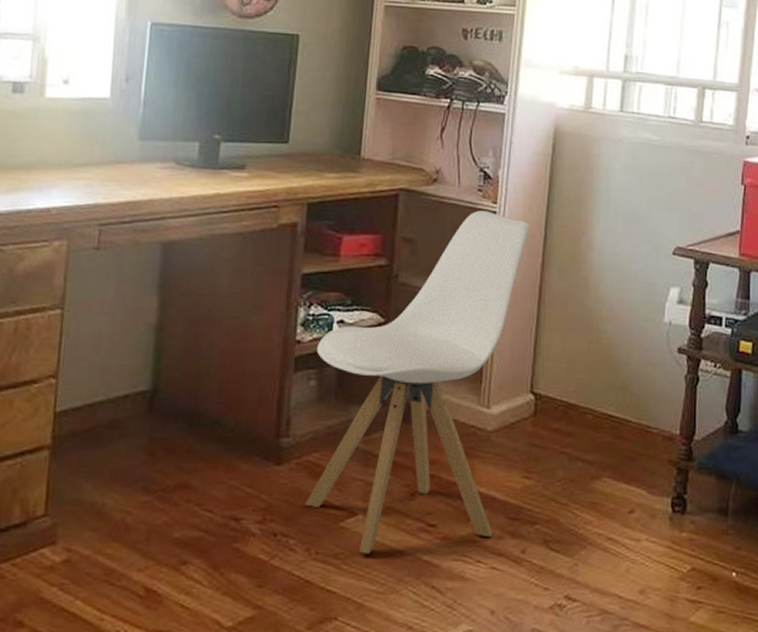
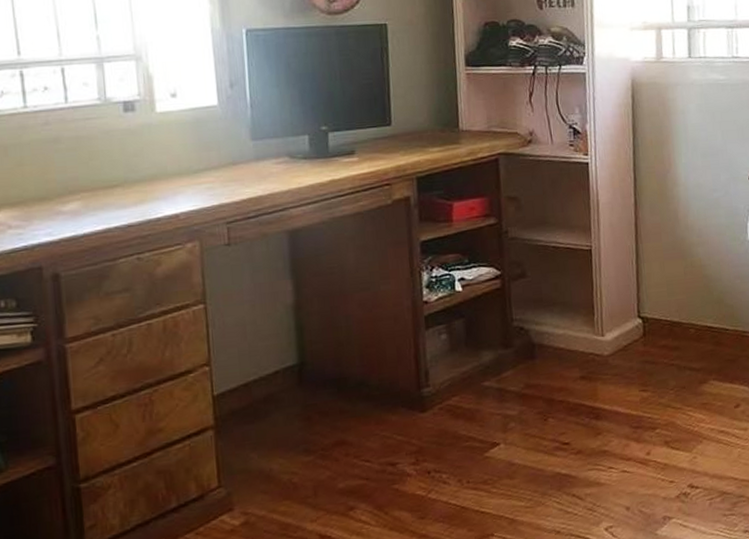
chair: present [305,210,530,554] -> none [443,163,621,477]

